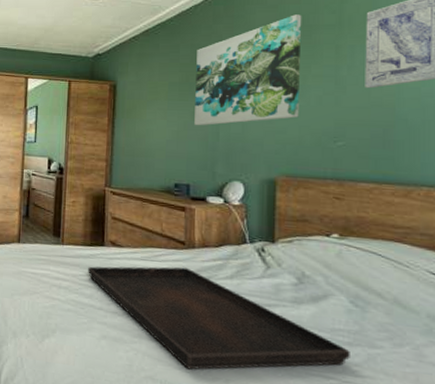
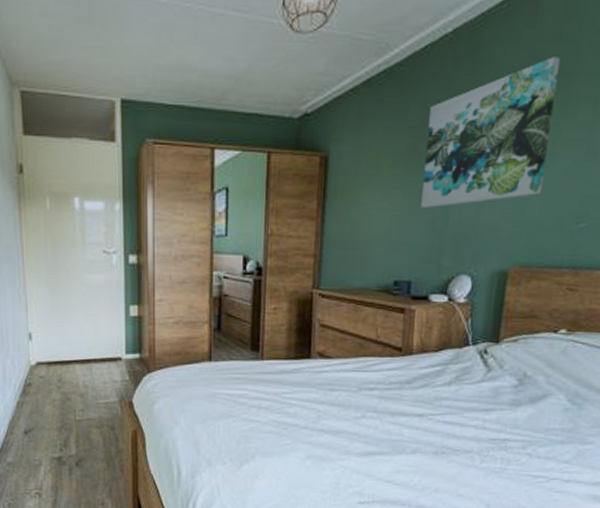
serving tray: present [88,266,350,370] -> none [292,376,562,482]

